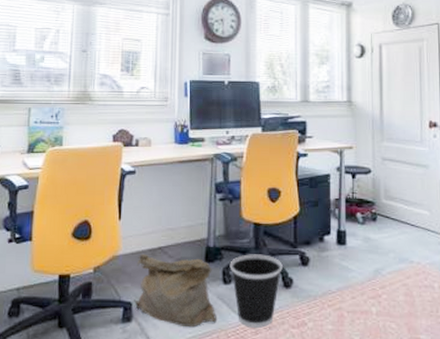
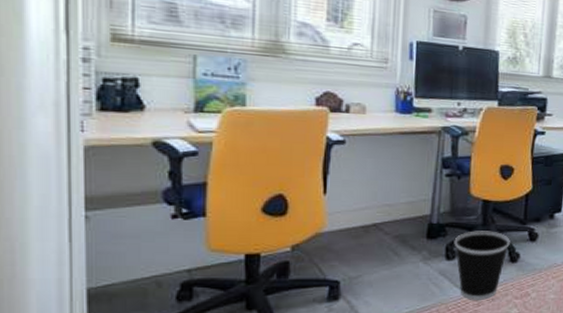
bag: present [134,253,217,328] -> none [342,230,437,303]

